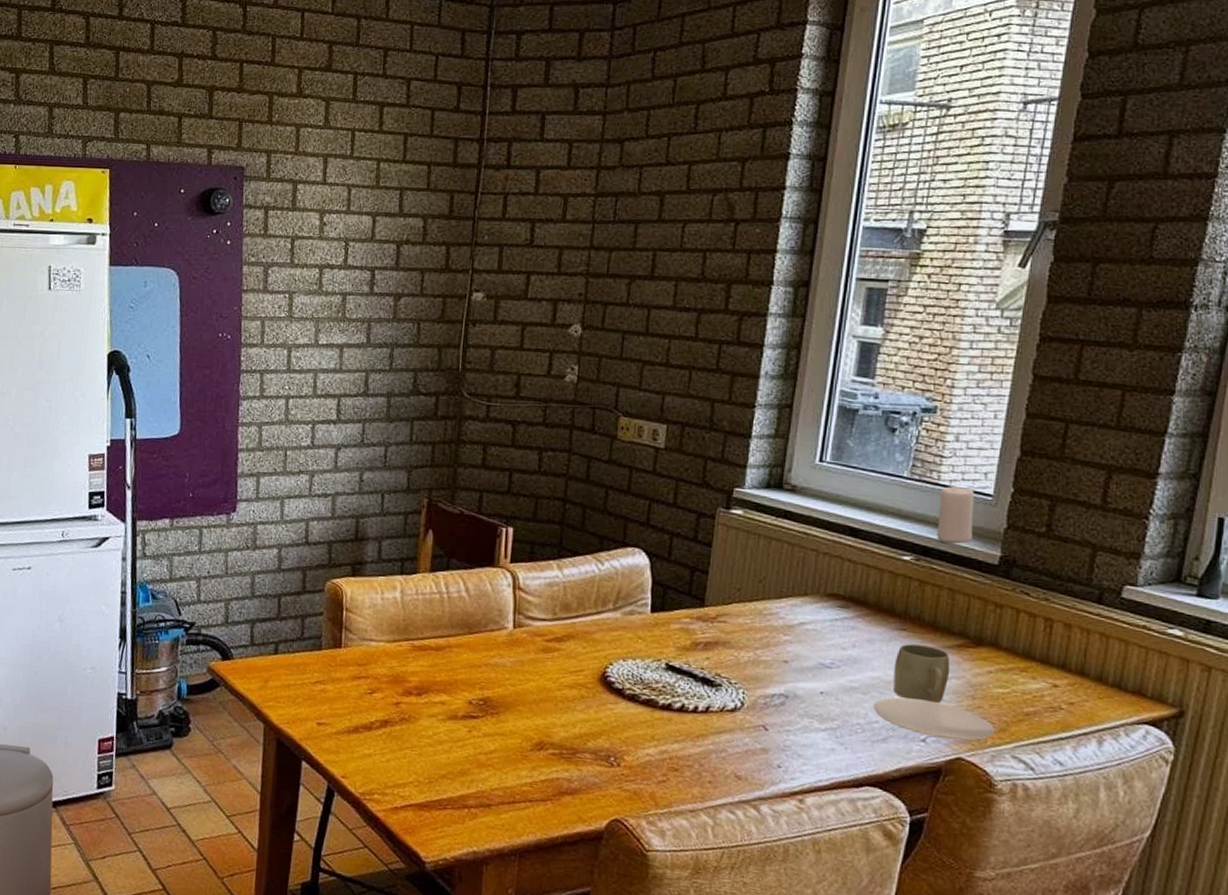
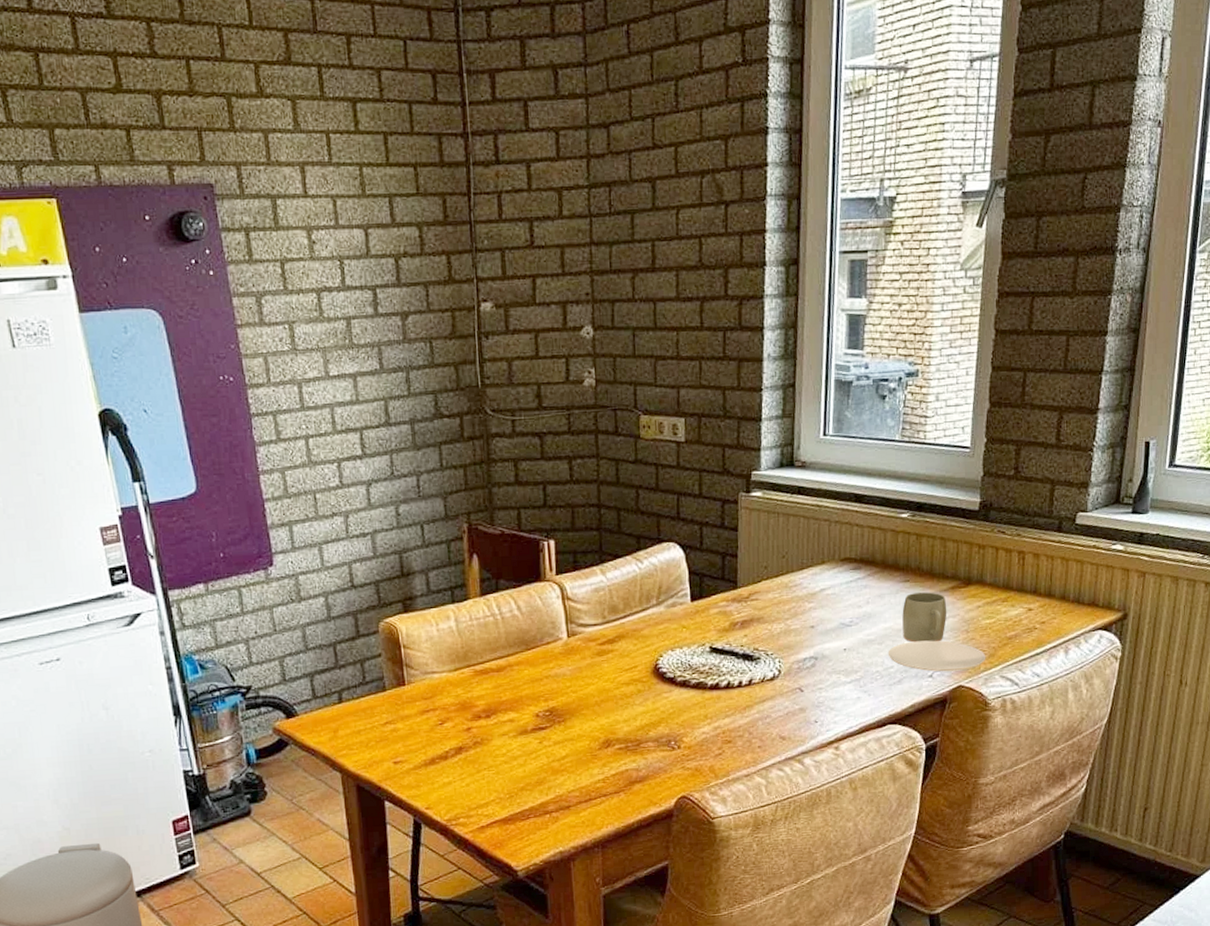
candle: present [937,486,975,544] -> none [926,443,957,497]

